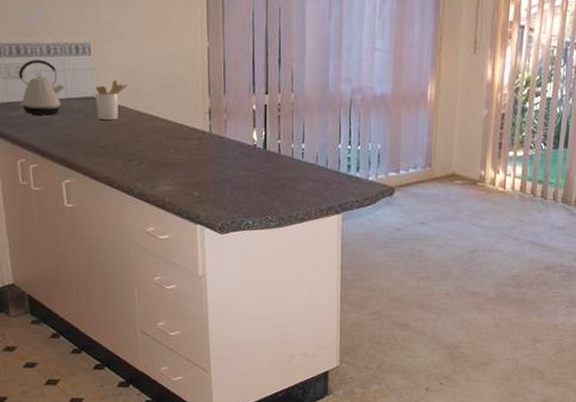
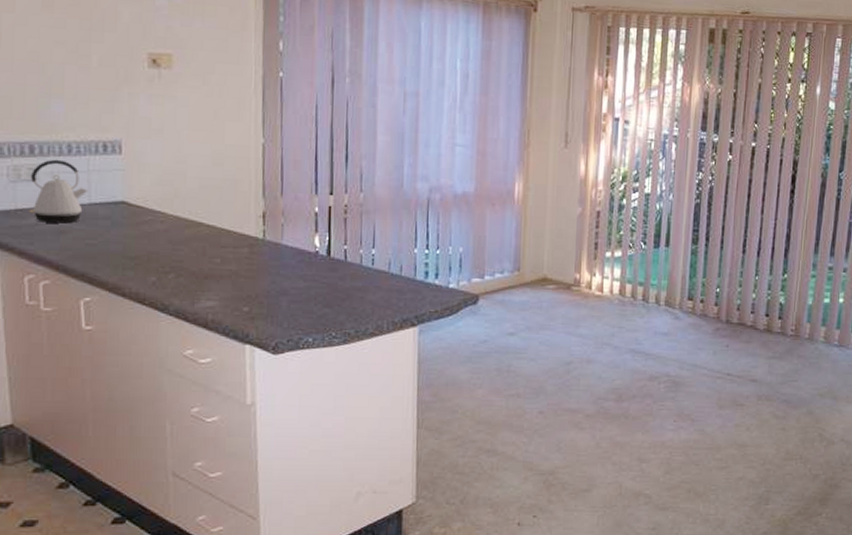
utensil holder: present [95,80,128,120] -> none [125,181,166,227]

